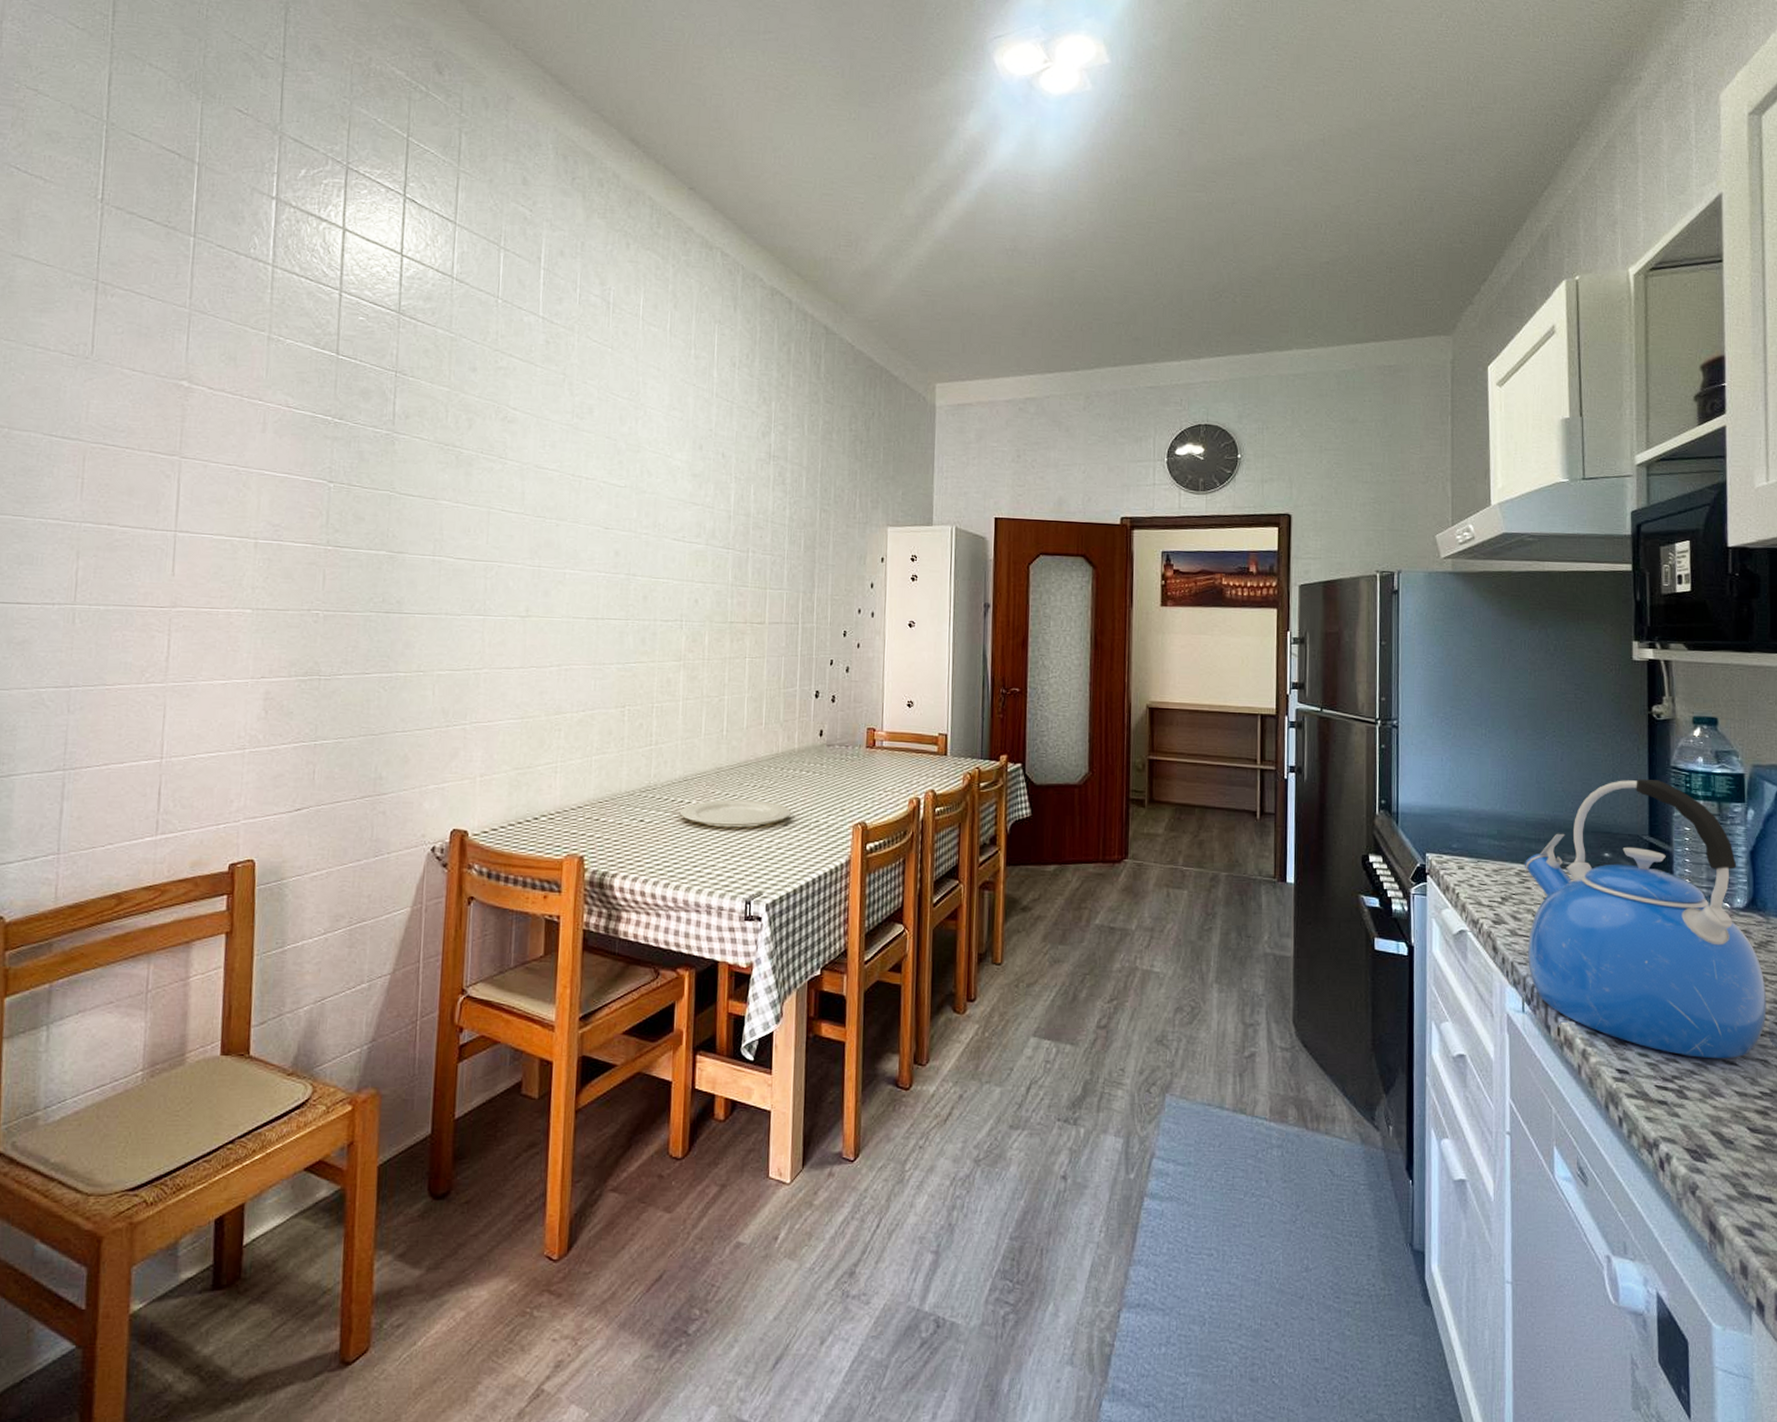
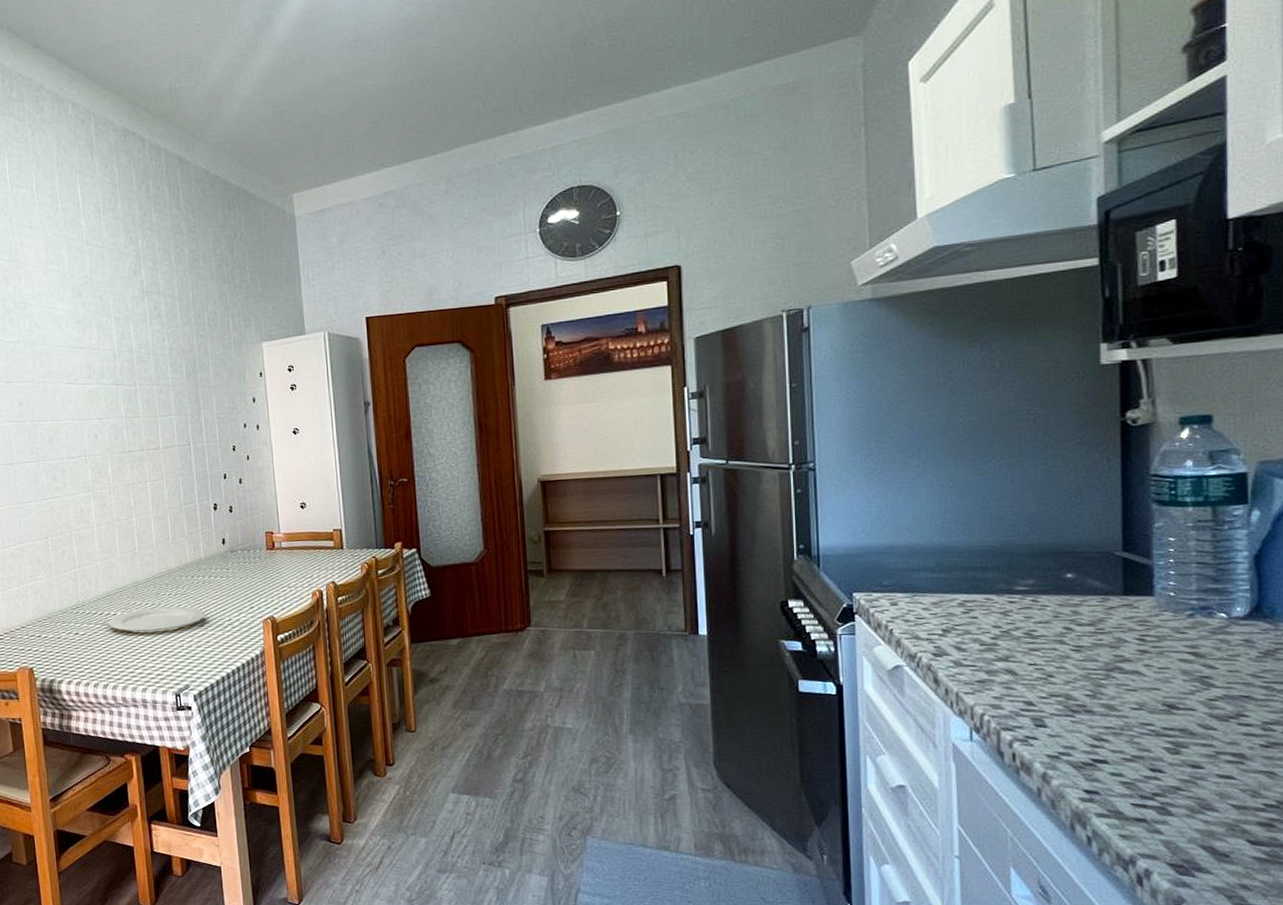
kettle: present [1525,779,1767,1059] -> none [969,491,1274,774]

